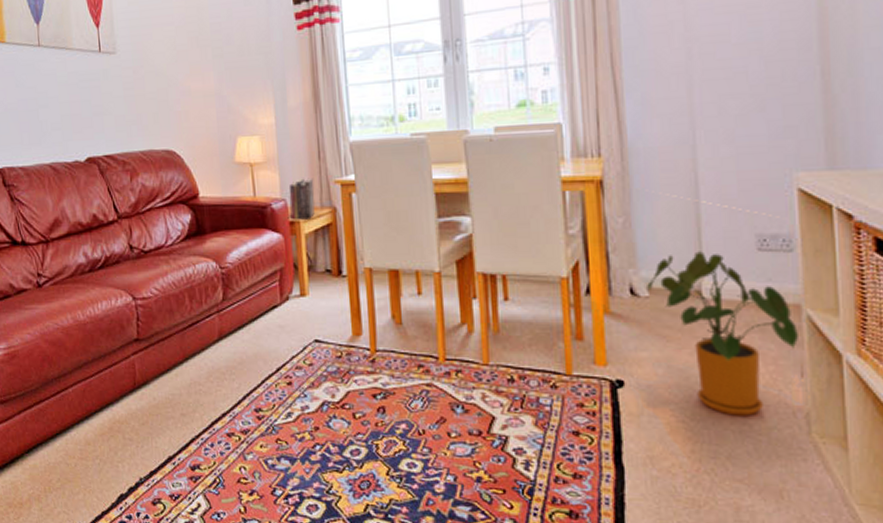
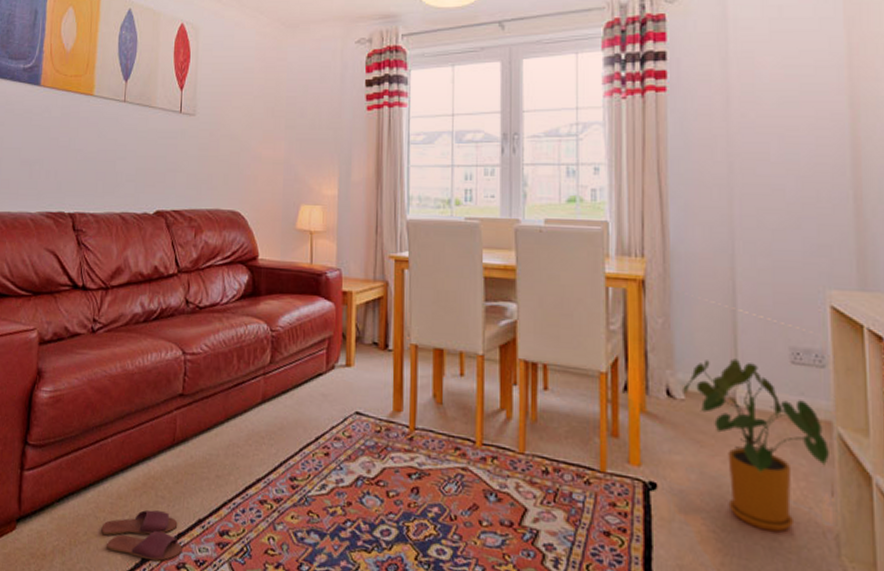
slippers: none [73,452,156,500] -> present [101,509,182,561]
books: present [288,178,315,220] -> none [344,250,370,291]

